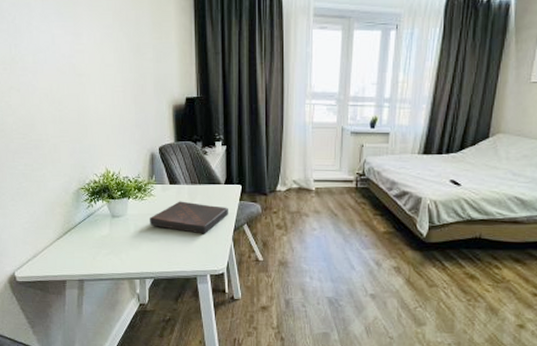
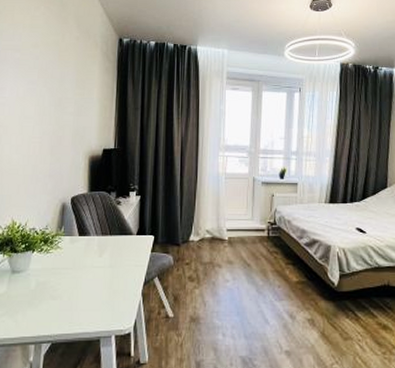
book: present [150,201,228,234] -> none [53,253,139,290]

